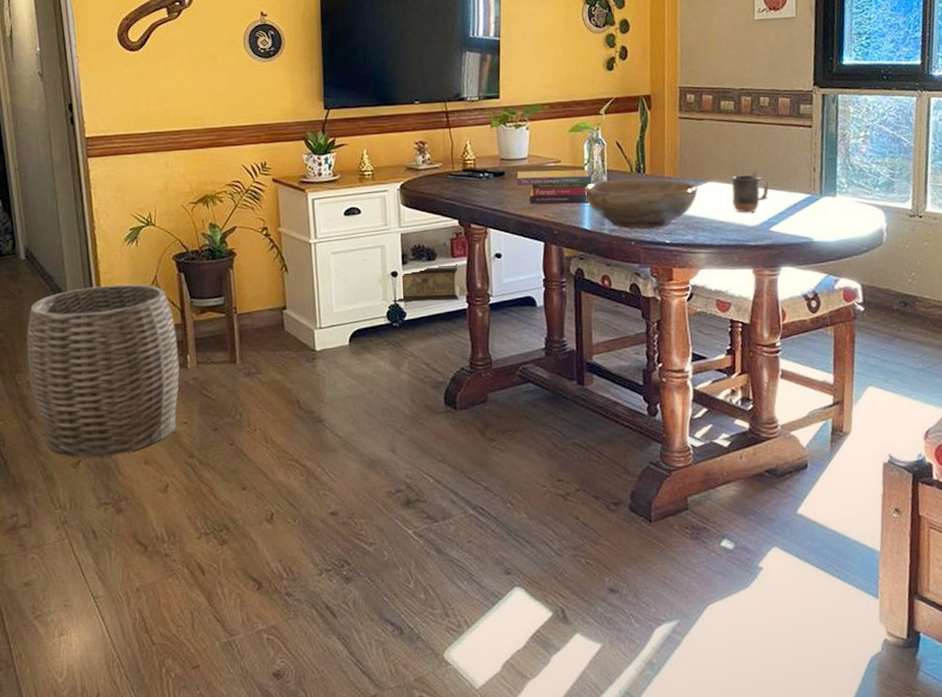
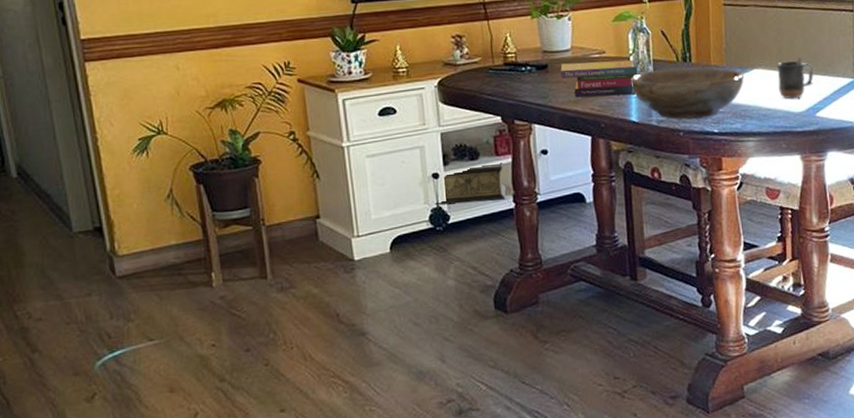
woven basket: present [27,284,179,458] -> none [24,199,205,391]

